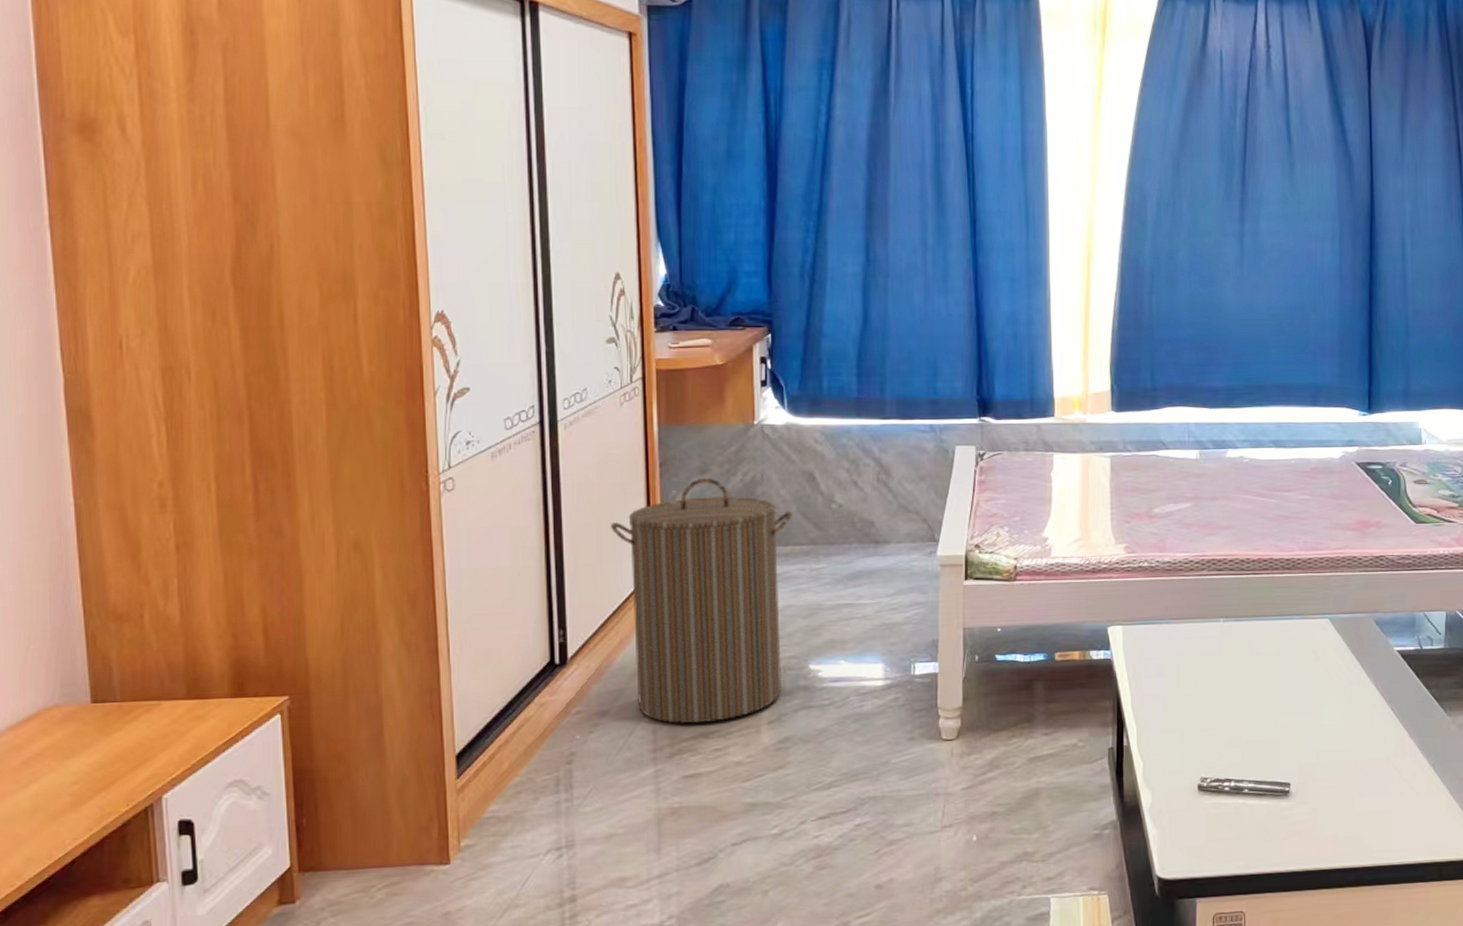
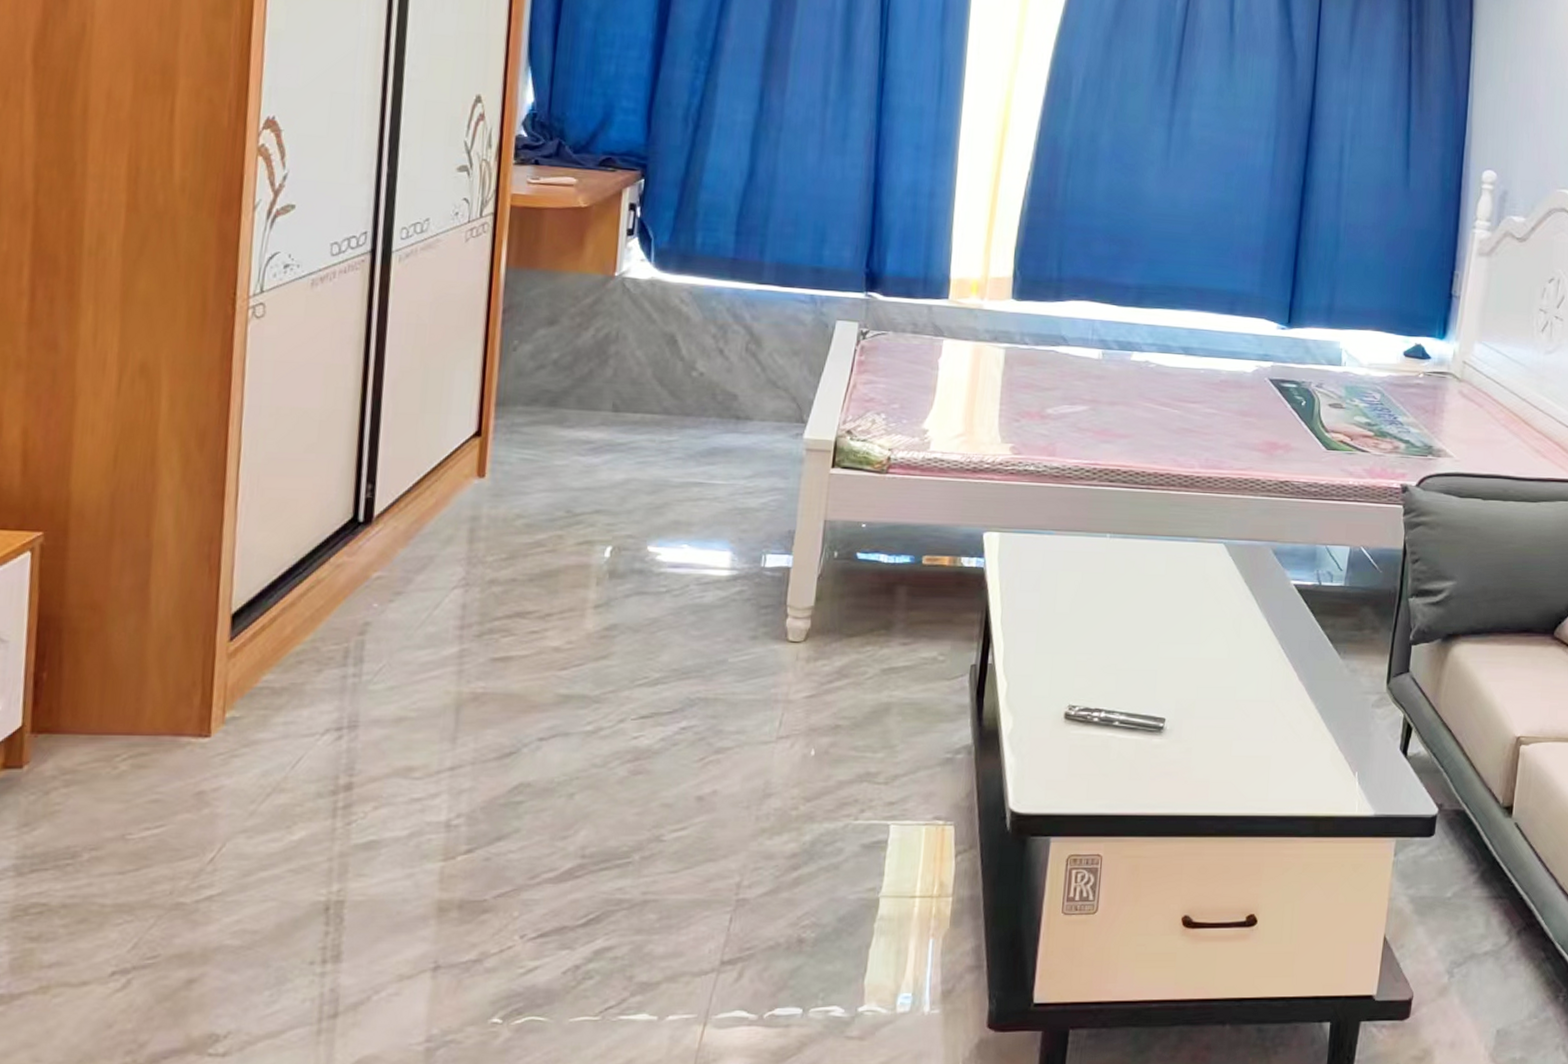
laundry hamper: present [611,477,792,724] -> none [440,329,647,602]

